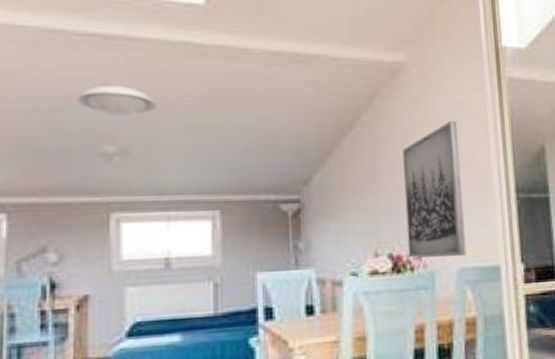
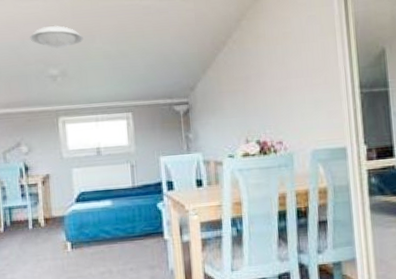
wall art: present [402,121,466,258] -> none [265,33,319,143]

